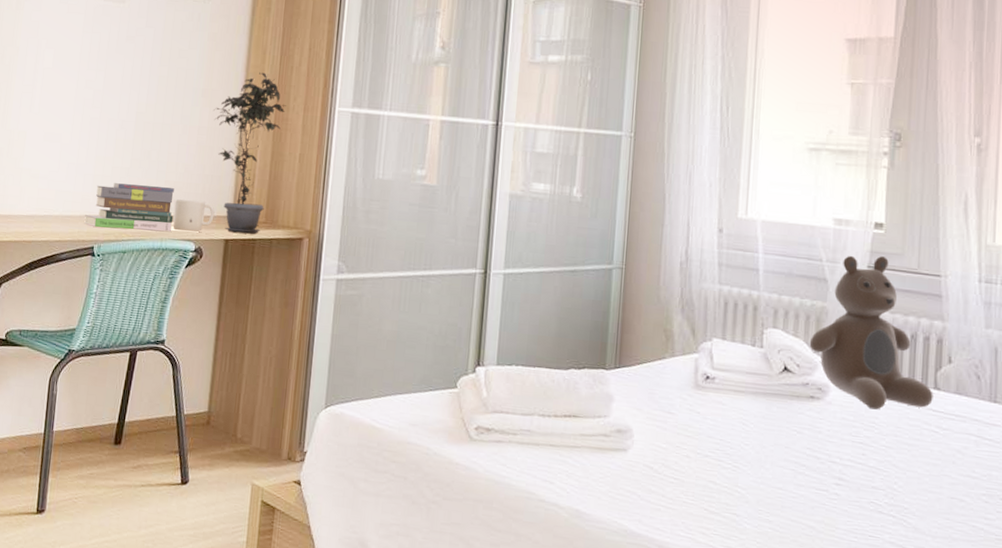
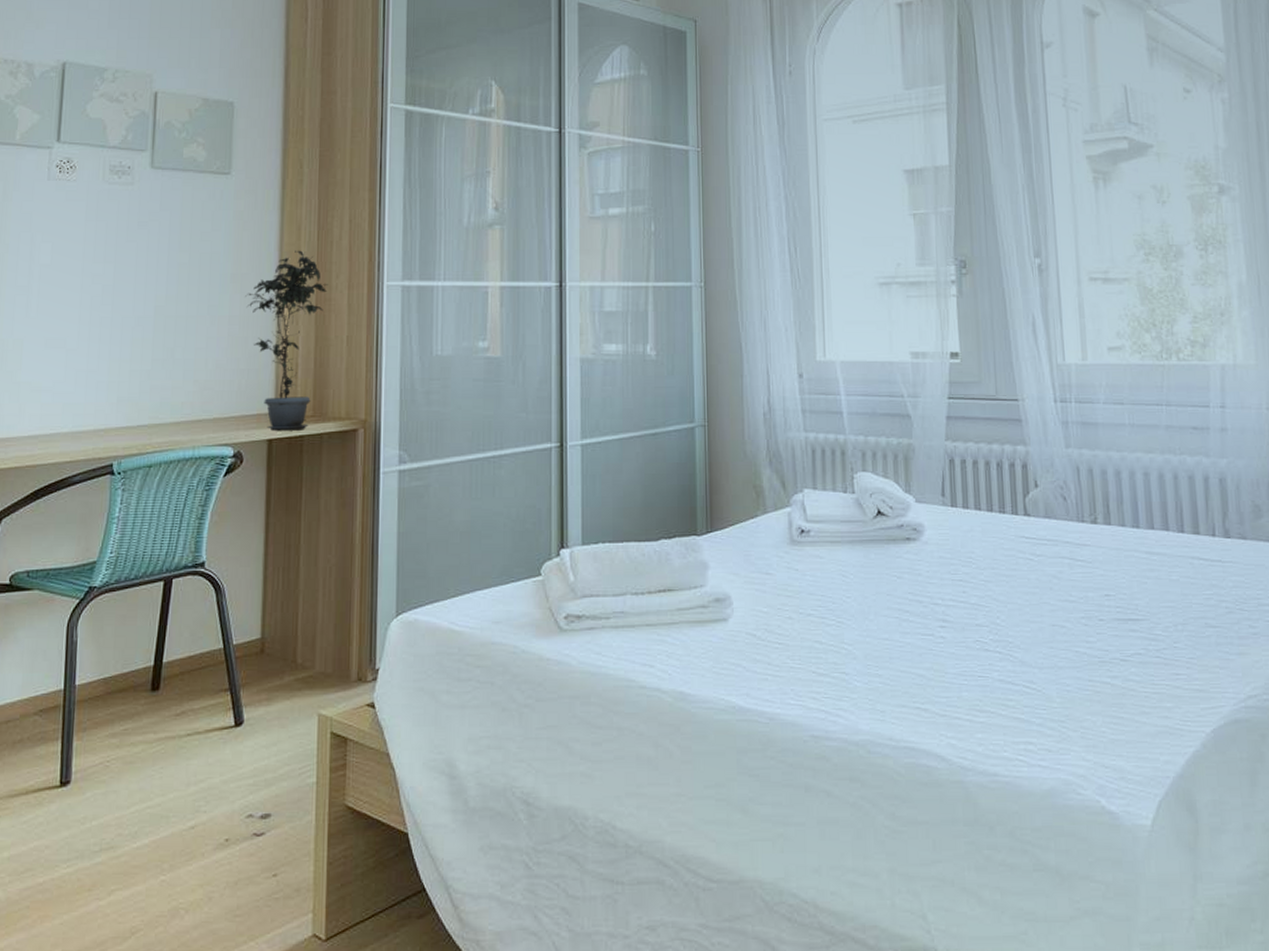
books: present [84,183,174,232] -> none [99,387,206,442]
mug: present [173,199,215,233] -> none [205,398,254,435]
teddy bear: present [809,255,933,410] -> none [899,386,1025,544]

